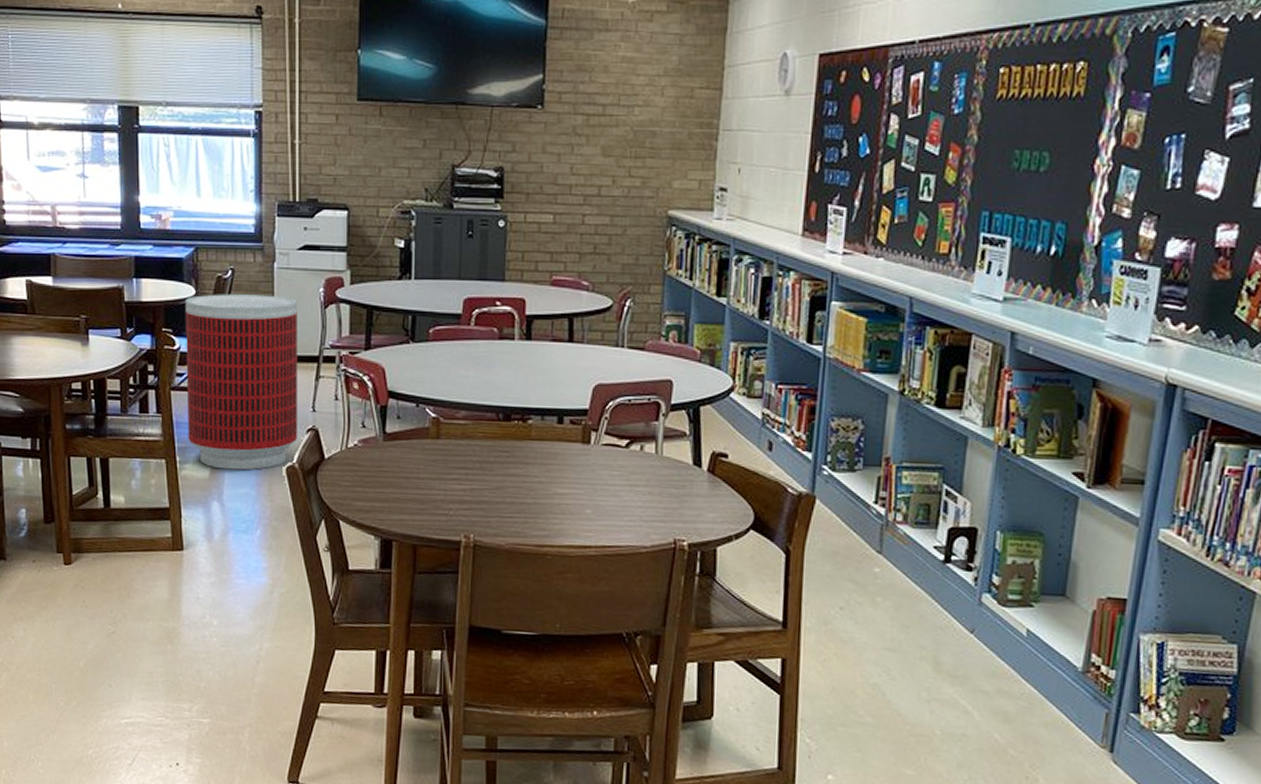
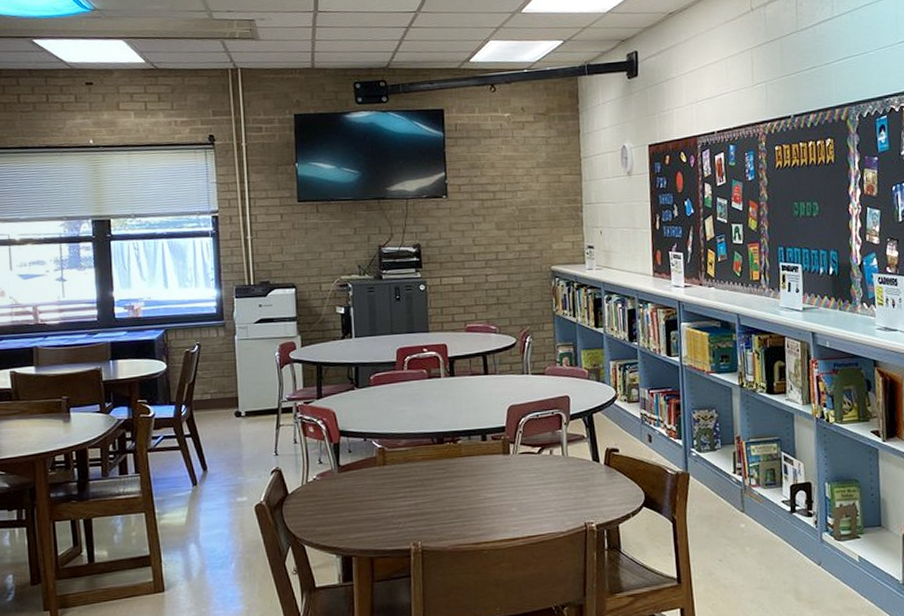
trash can: present [186,294,298,470] -> none [158,362,264,515]

